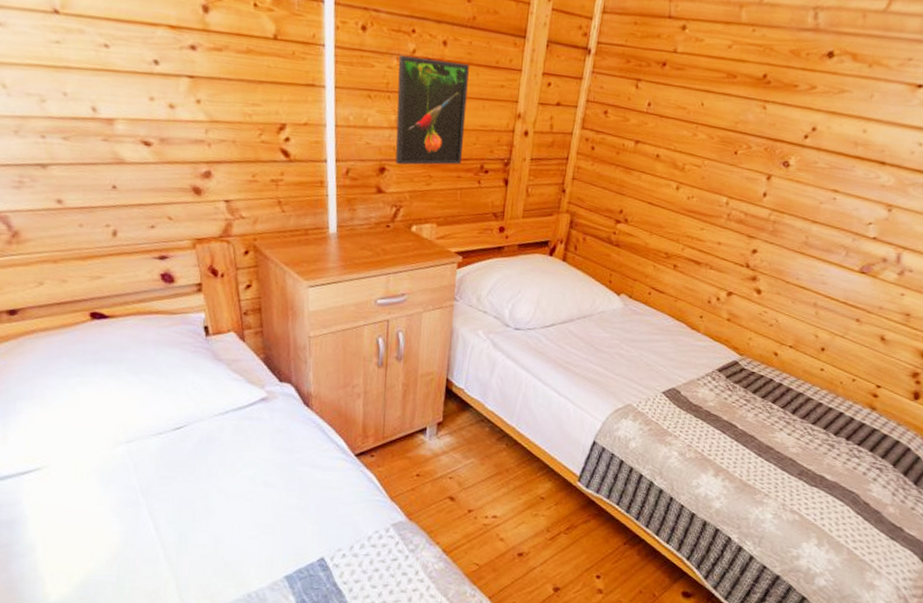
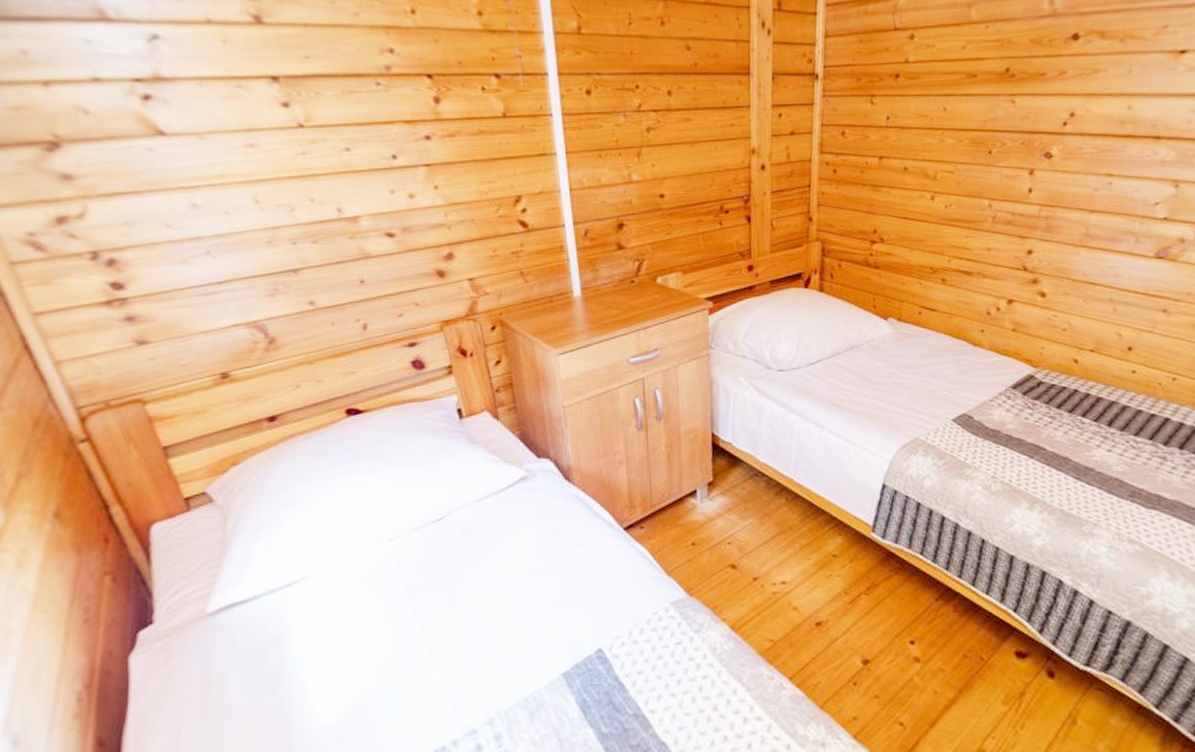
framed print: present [395,55,469,165] -> none [625,109,700,219]

